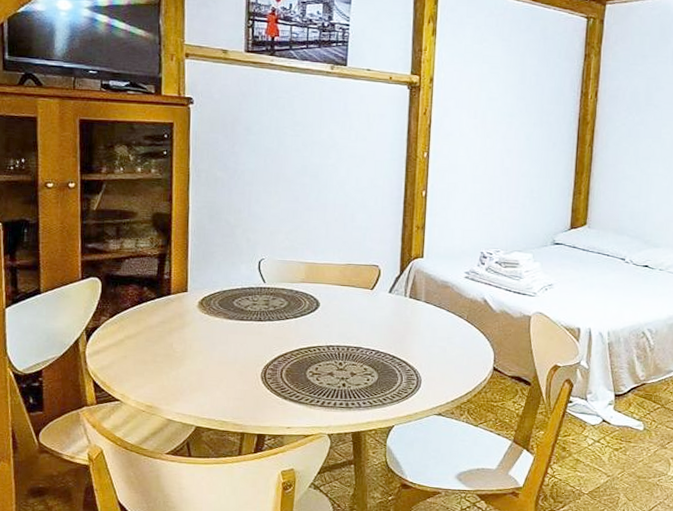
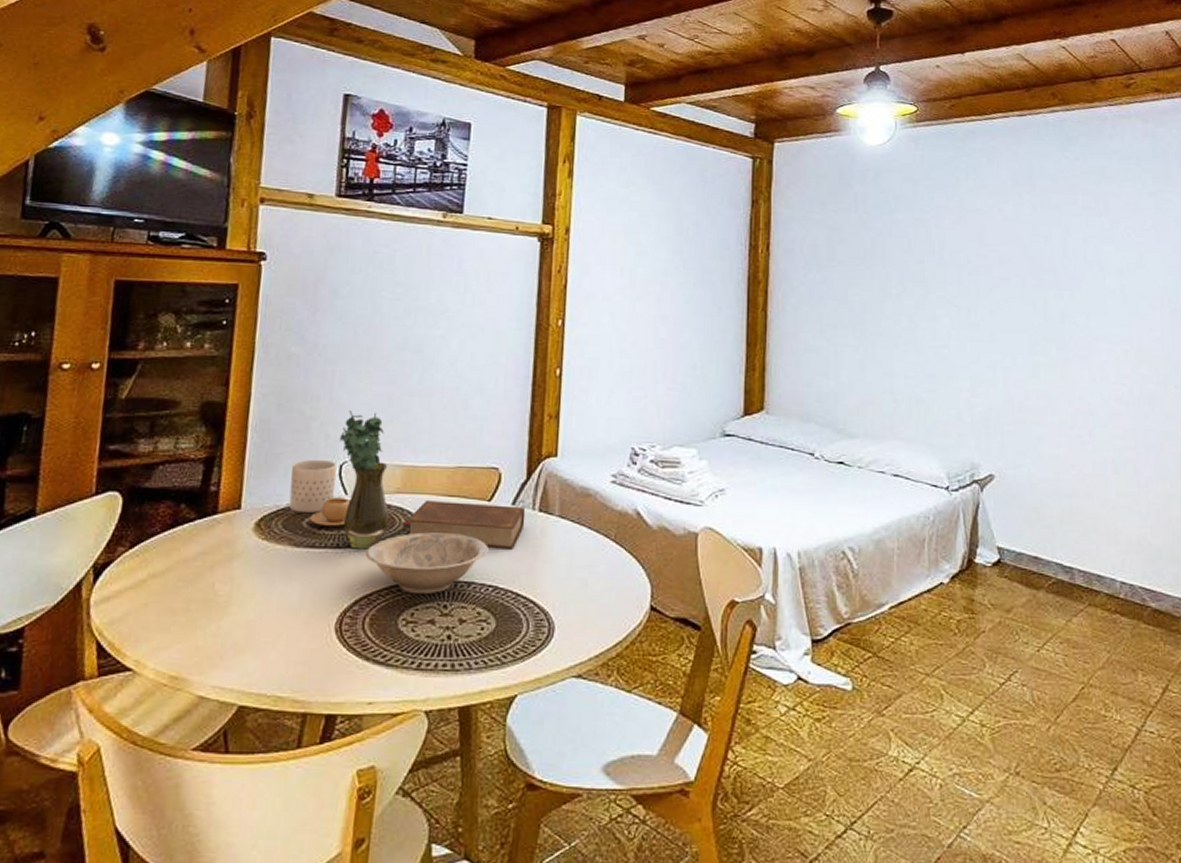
mug: none [222,256,257,296] -> present [288,459,338,514]
teacup: none [238,285,267,306] -> present [309,497,350,526]
vase: none [258,220,297,322] -> present [340,409,389,550]
bowl: none [280,311,373,355] -> present [365,532,490,595]
book: none [306,288,400,325] -> present [401,501,526,550]

